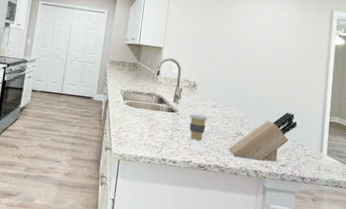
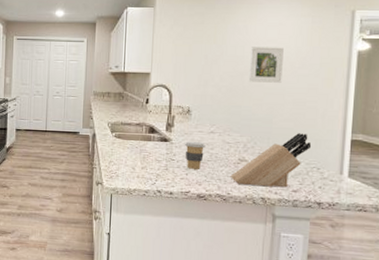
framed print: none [247,33,277,67] -> present [248,47,284,83]

